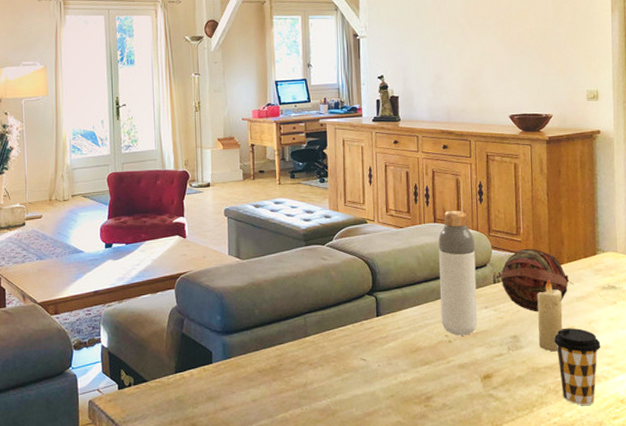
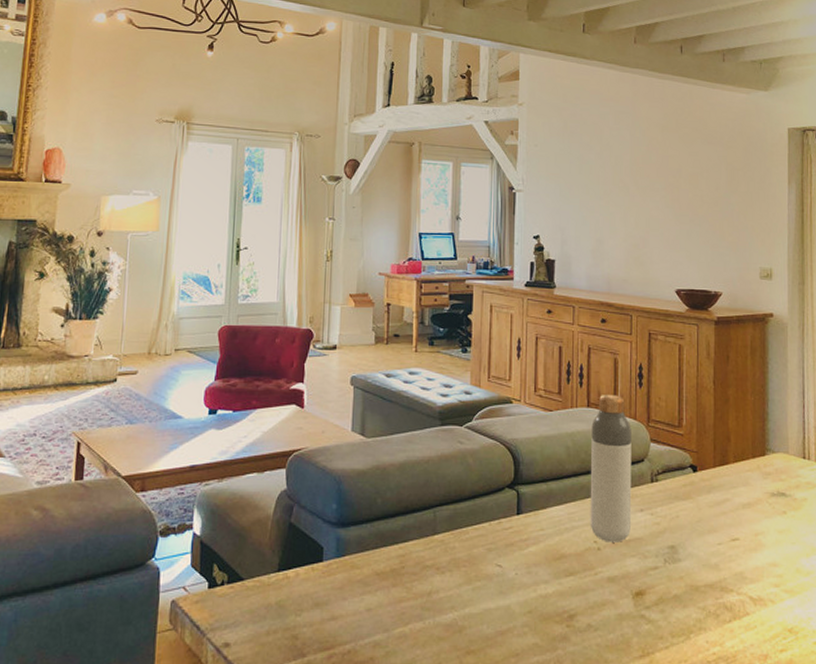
decorative ball: present [500,248,574,312] -> none [659,443,740,519]
candle: present [537,279,563,352] -> none [698,480,727,567]
coffee cup: present [553,327,601,405] -> none [715,539,768,633]

